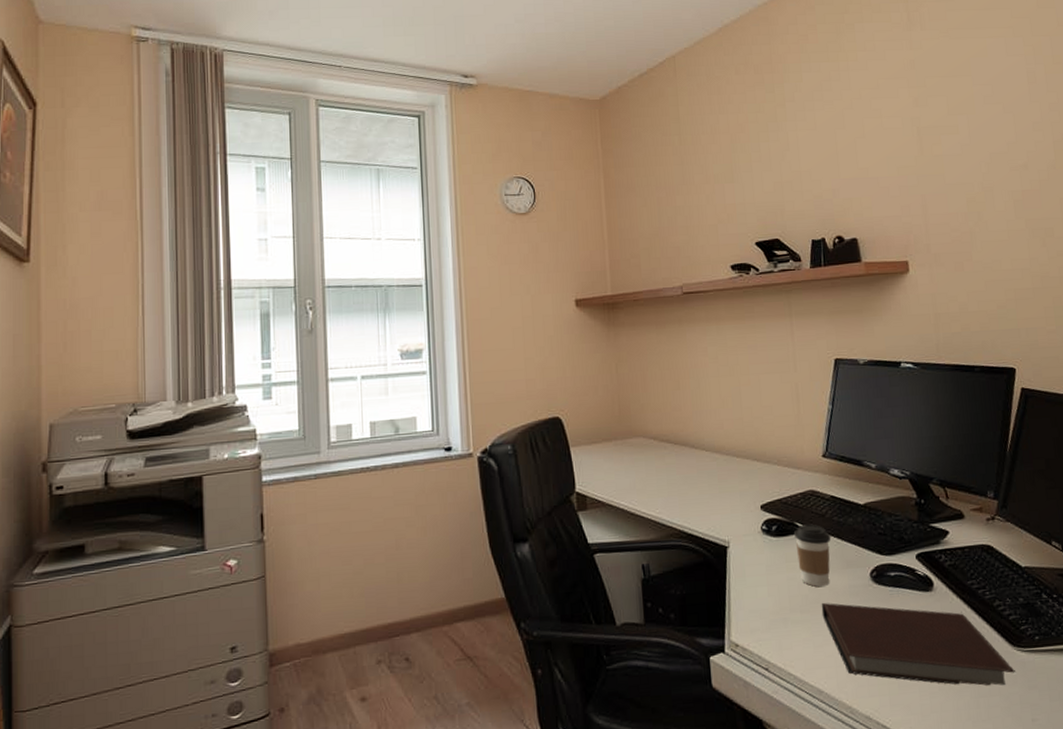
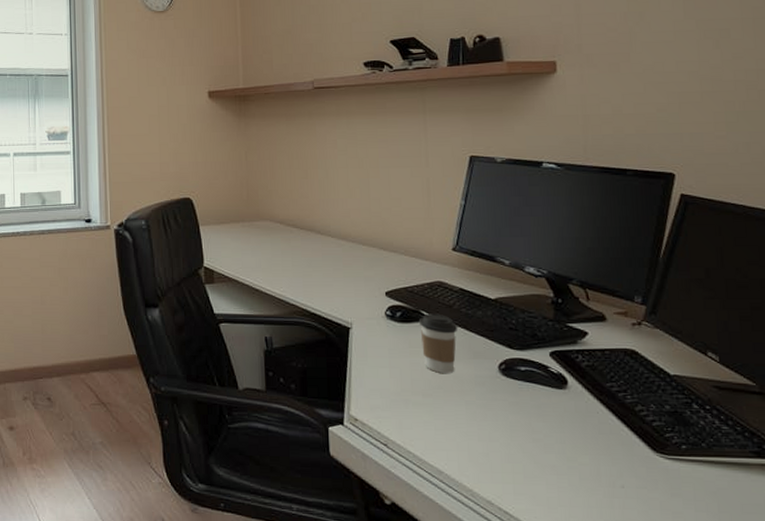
notebook: present [821,602,1015,686] -> none [444,388,656,489]

